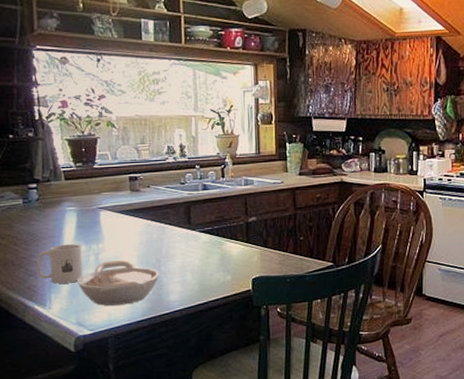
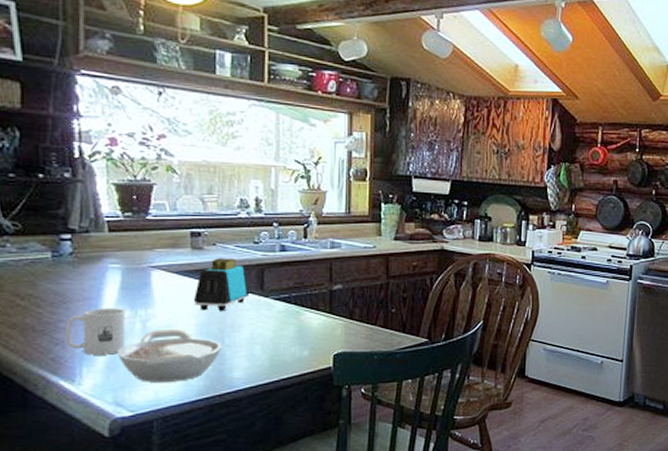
toaster: none [134,198,181,244] -> present [193,258,251,311]

